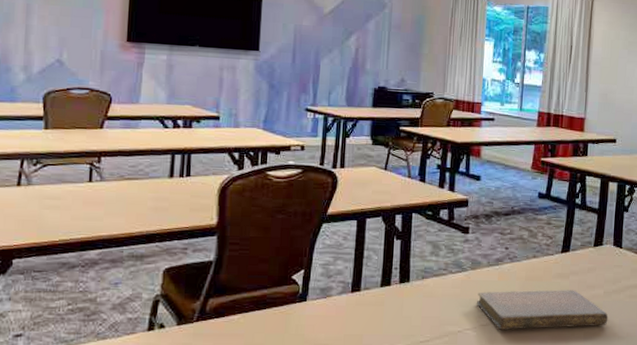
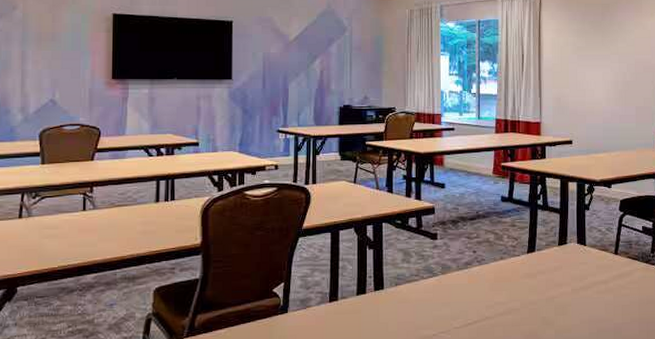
notebook: present [477,289,608,330] -> none [449,289,578,331]

